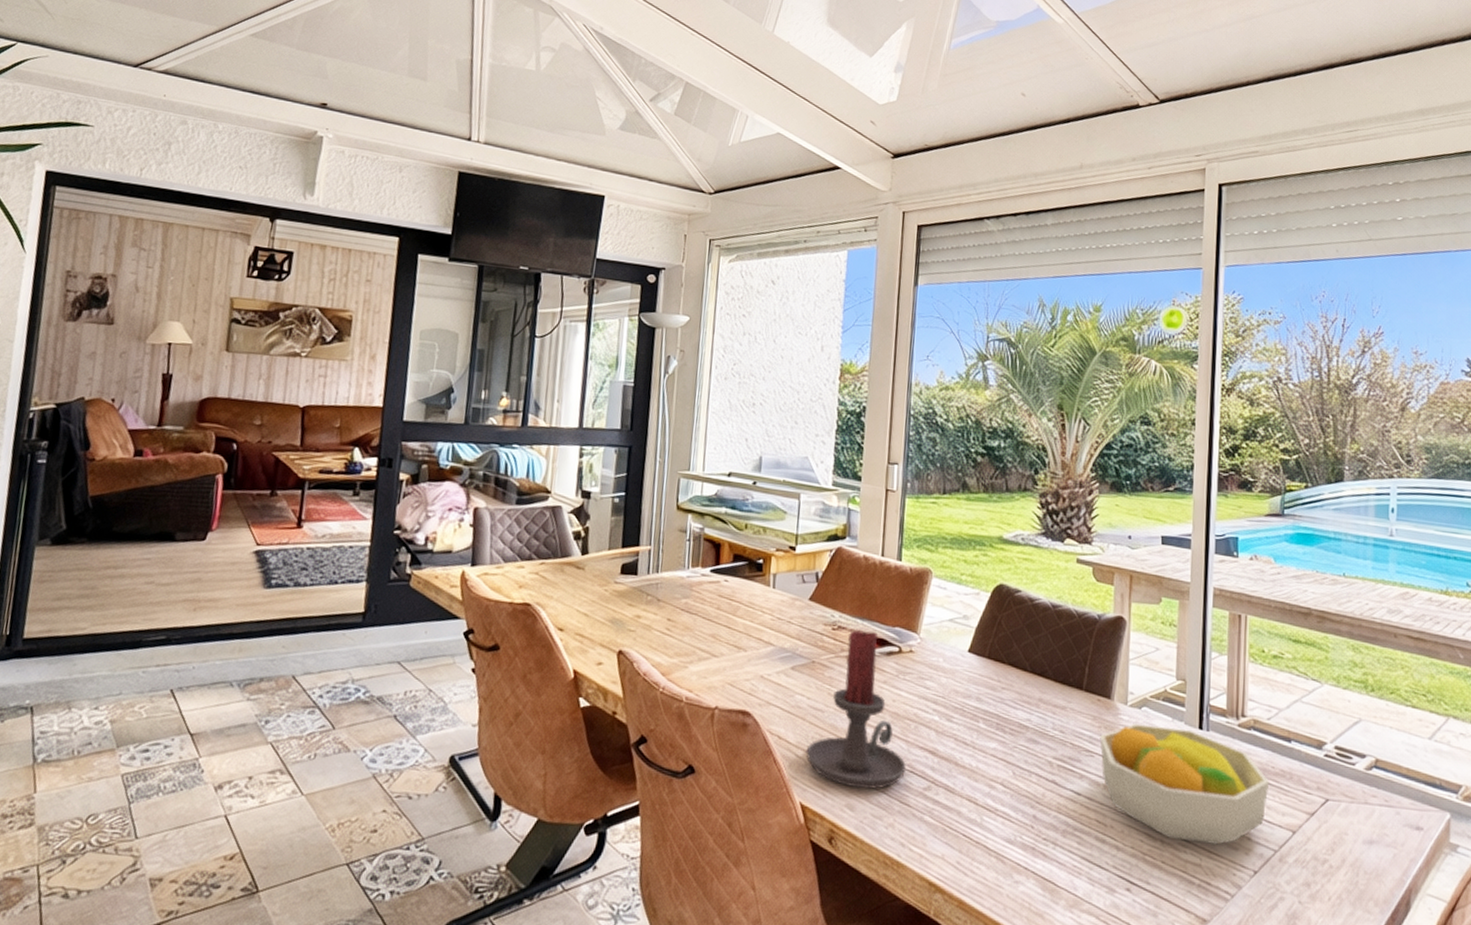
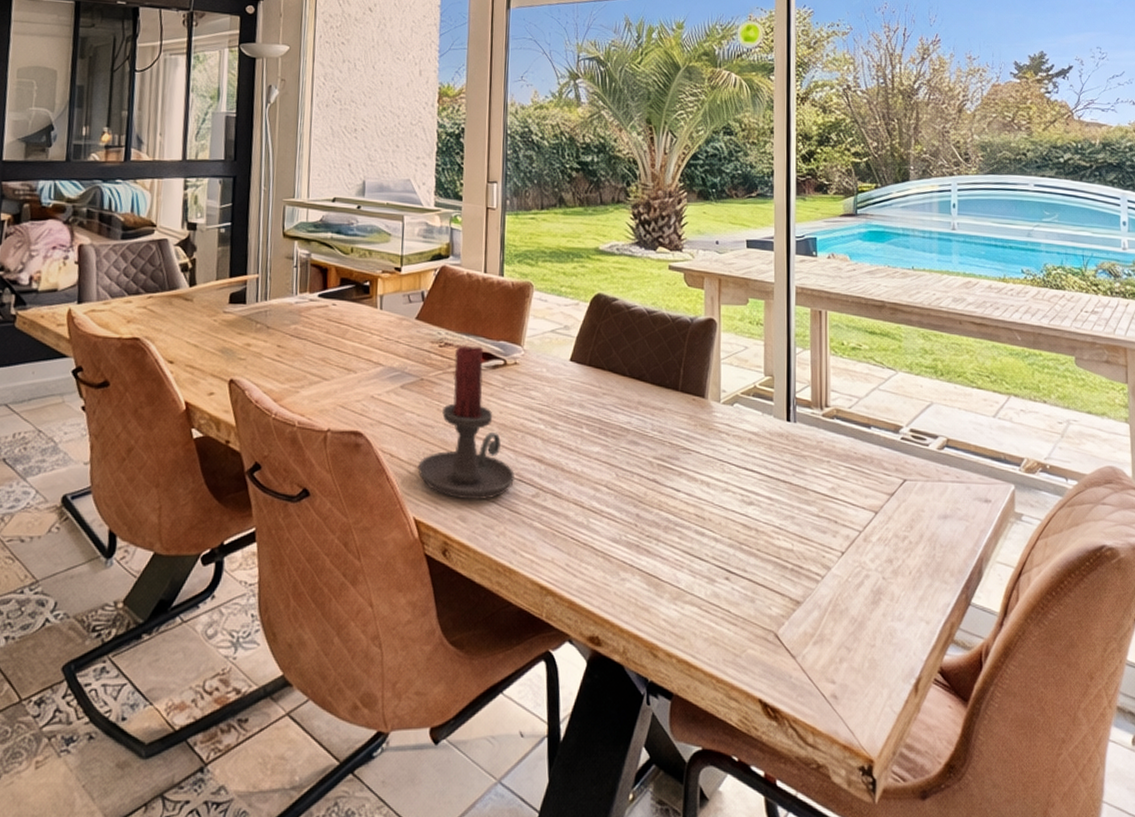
fruit bowl: present [1100,723,1270,846] -> none [696,419,853,531]

